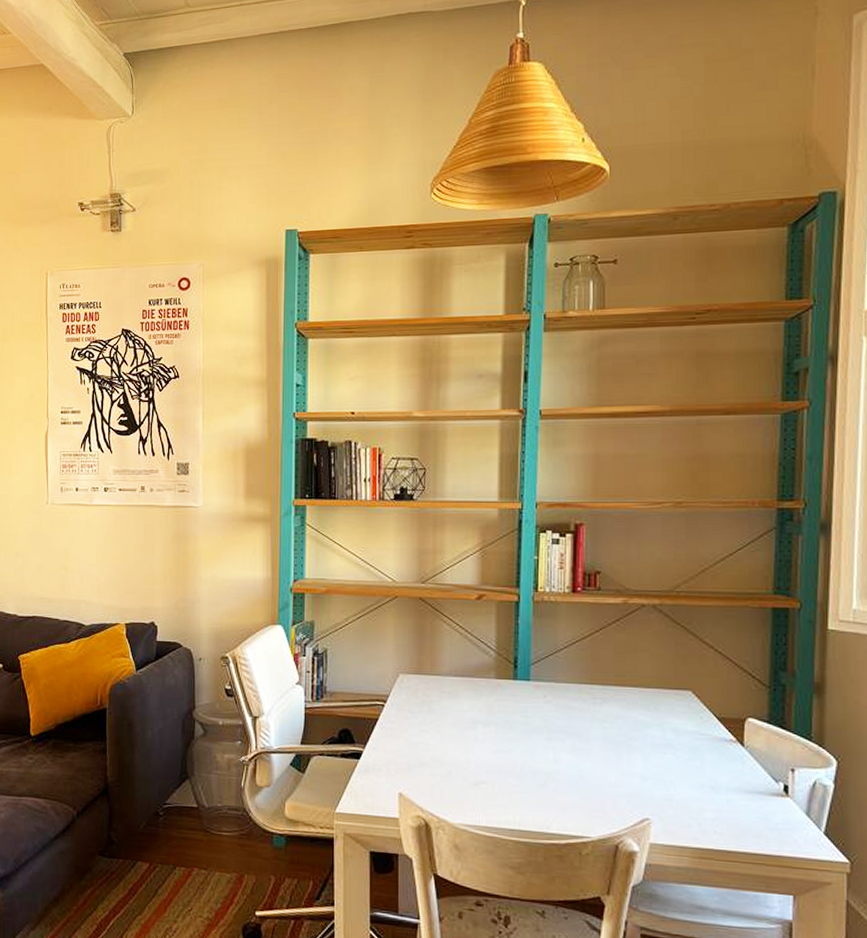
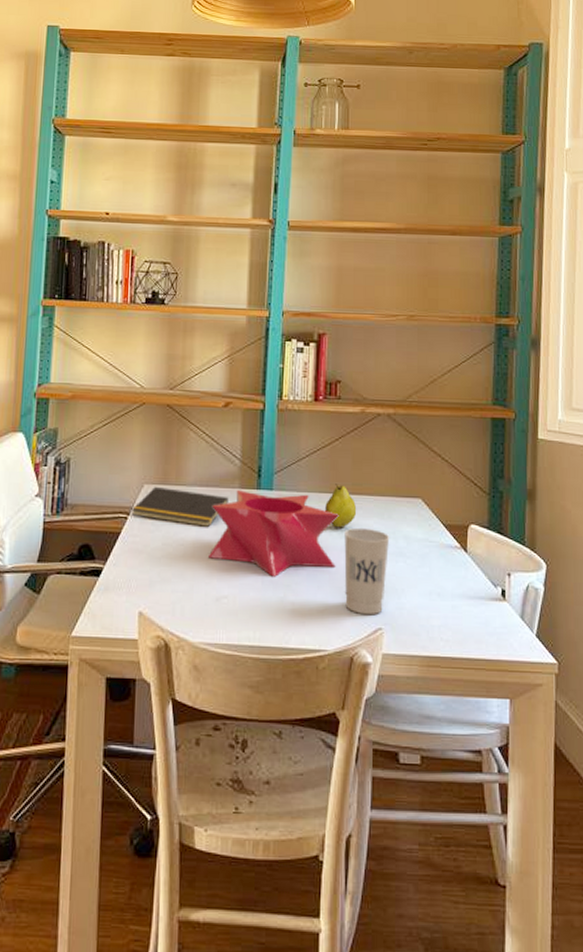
notepad: none [387,676,484,716] -> present [131,486,229,528]
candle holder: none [465,680,601,765] -> present [207,490,339,577]
fruit: none [586,675,620,719] -> present [325,484,357,528]
cup: none [607,718,657,805] -> present [344,527,390,615]

